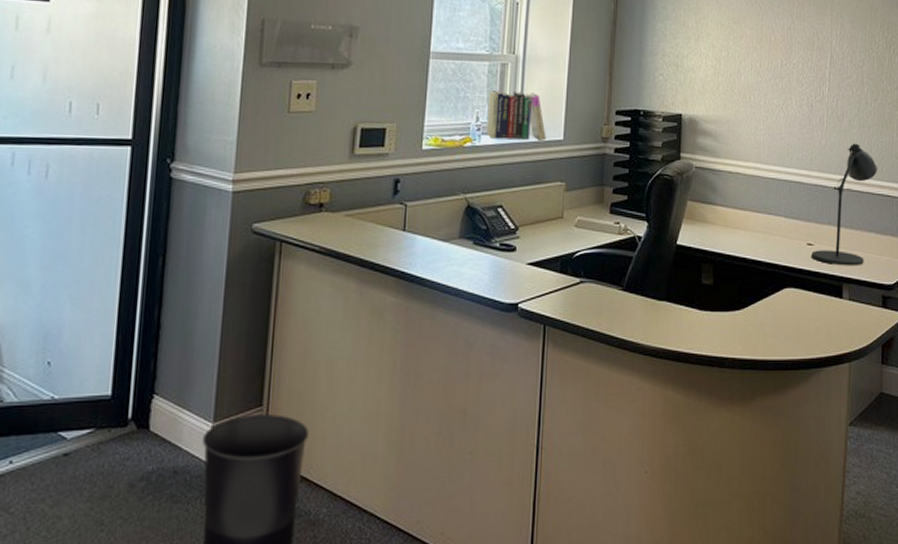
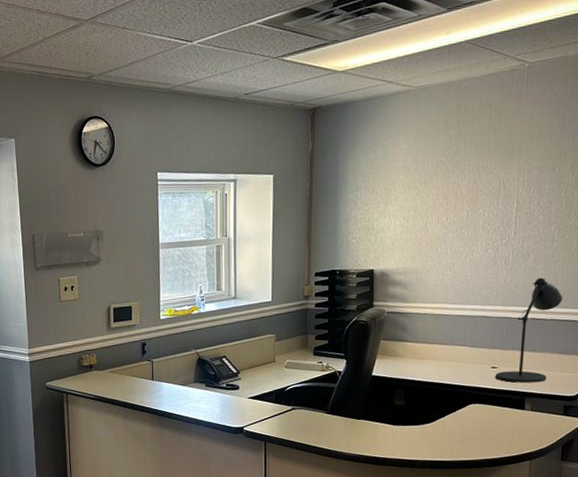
books: present [486,89,546,142] -> none [208,266,257,306]

